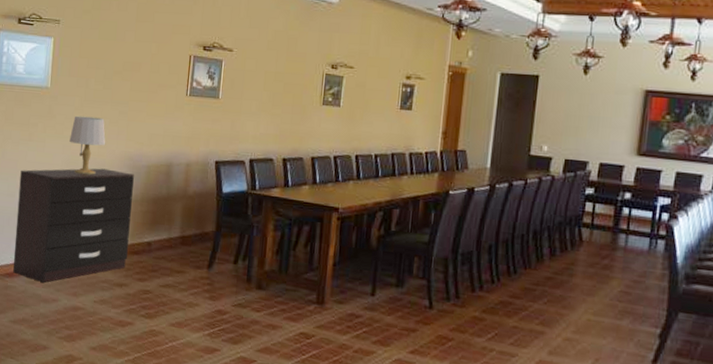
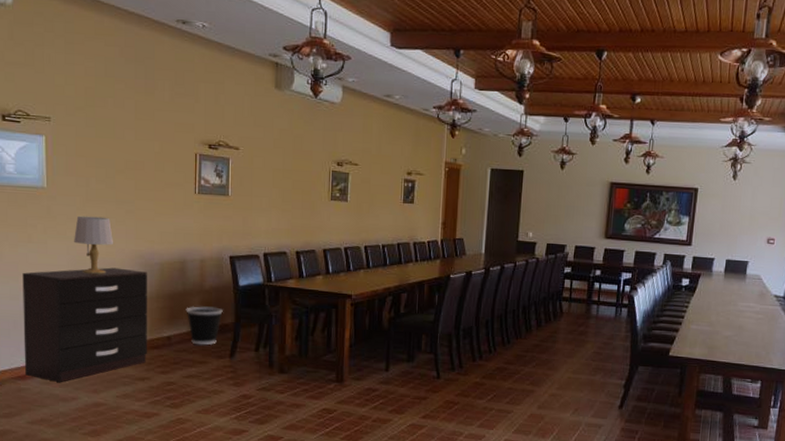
wastebasket: none [168,212,204,254] -> present [186,306,223,346]

